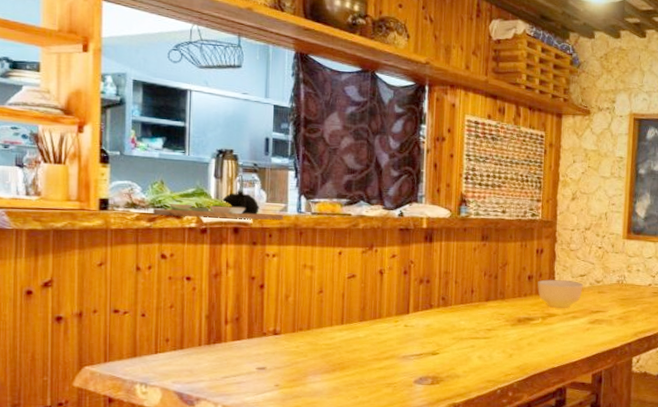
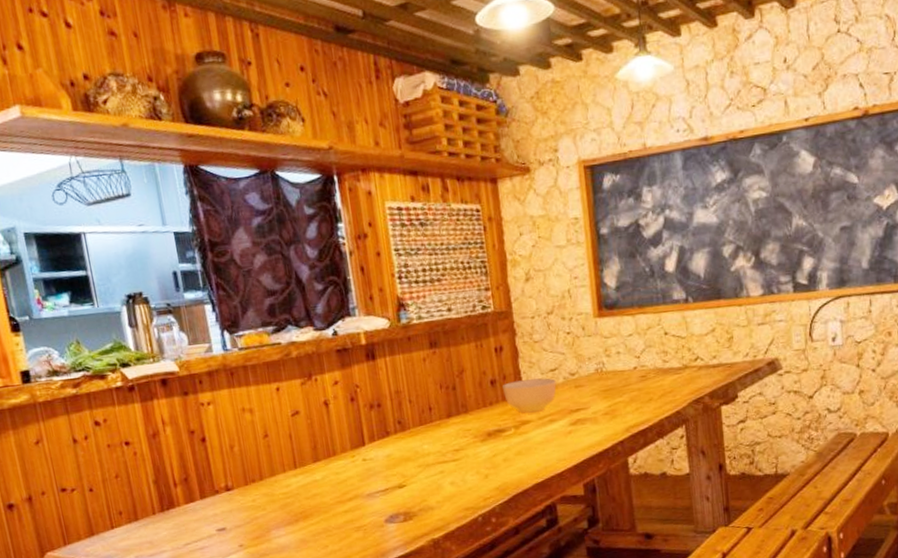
tea set: present [153,174,283,221] -> none [75,318,210,379]

